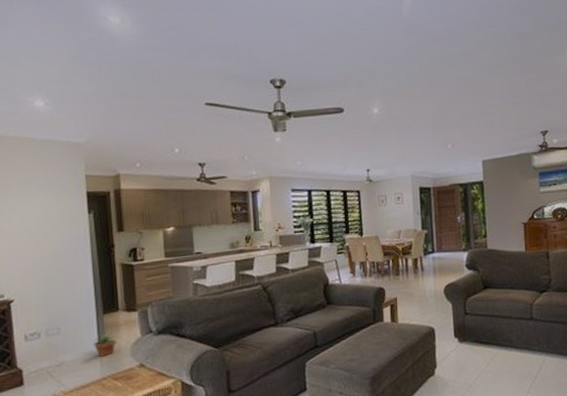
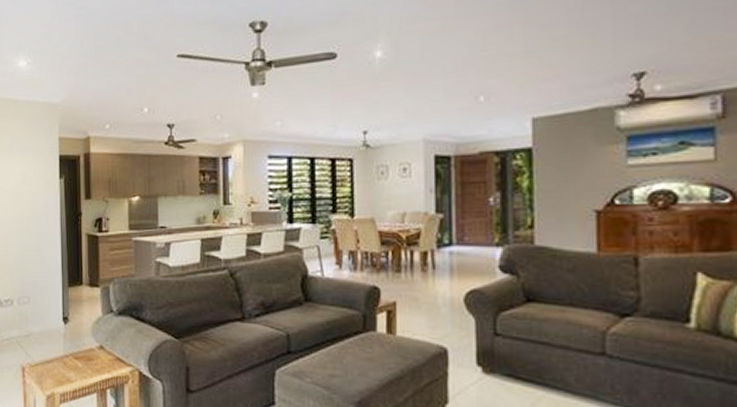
potted plant: present [92,332,118,357] -> none [57,306,80,332]

